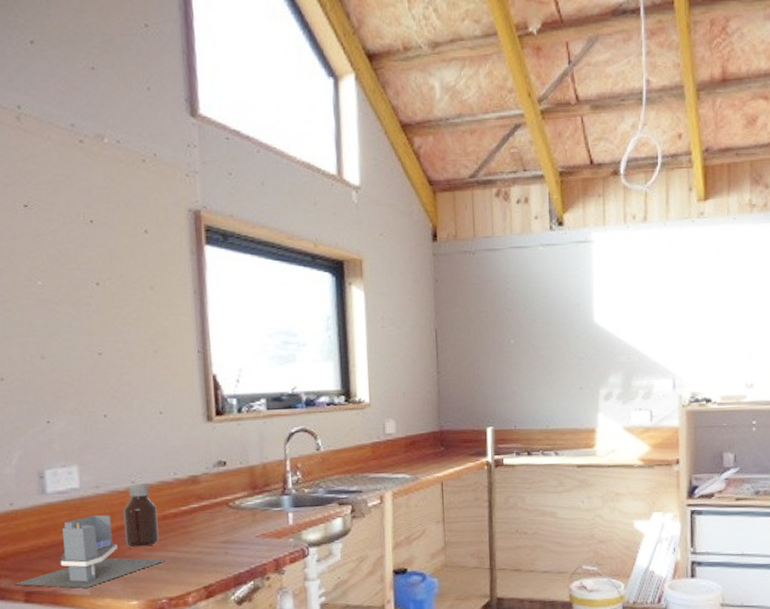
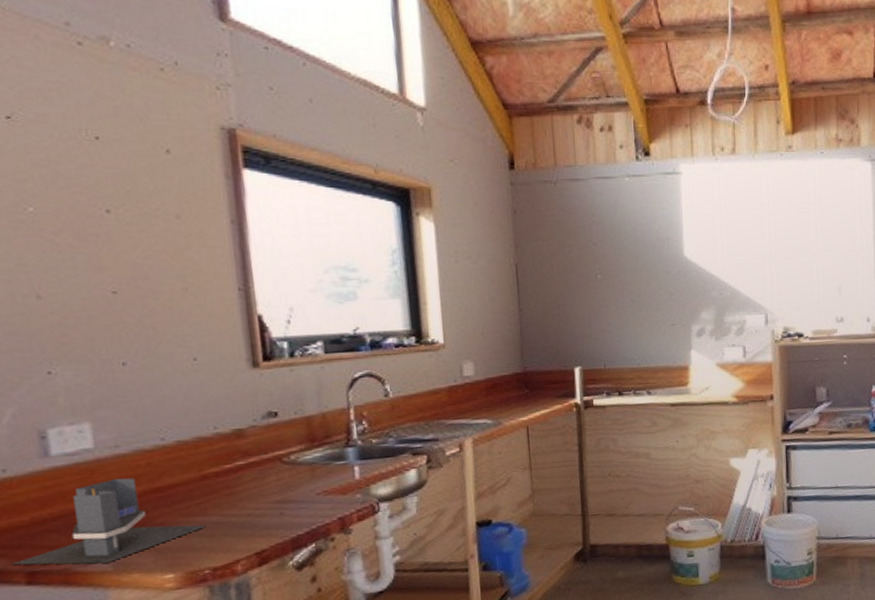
bottle: present [124,484,159,548] -> none [152,440,198,514]

